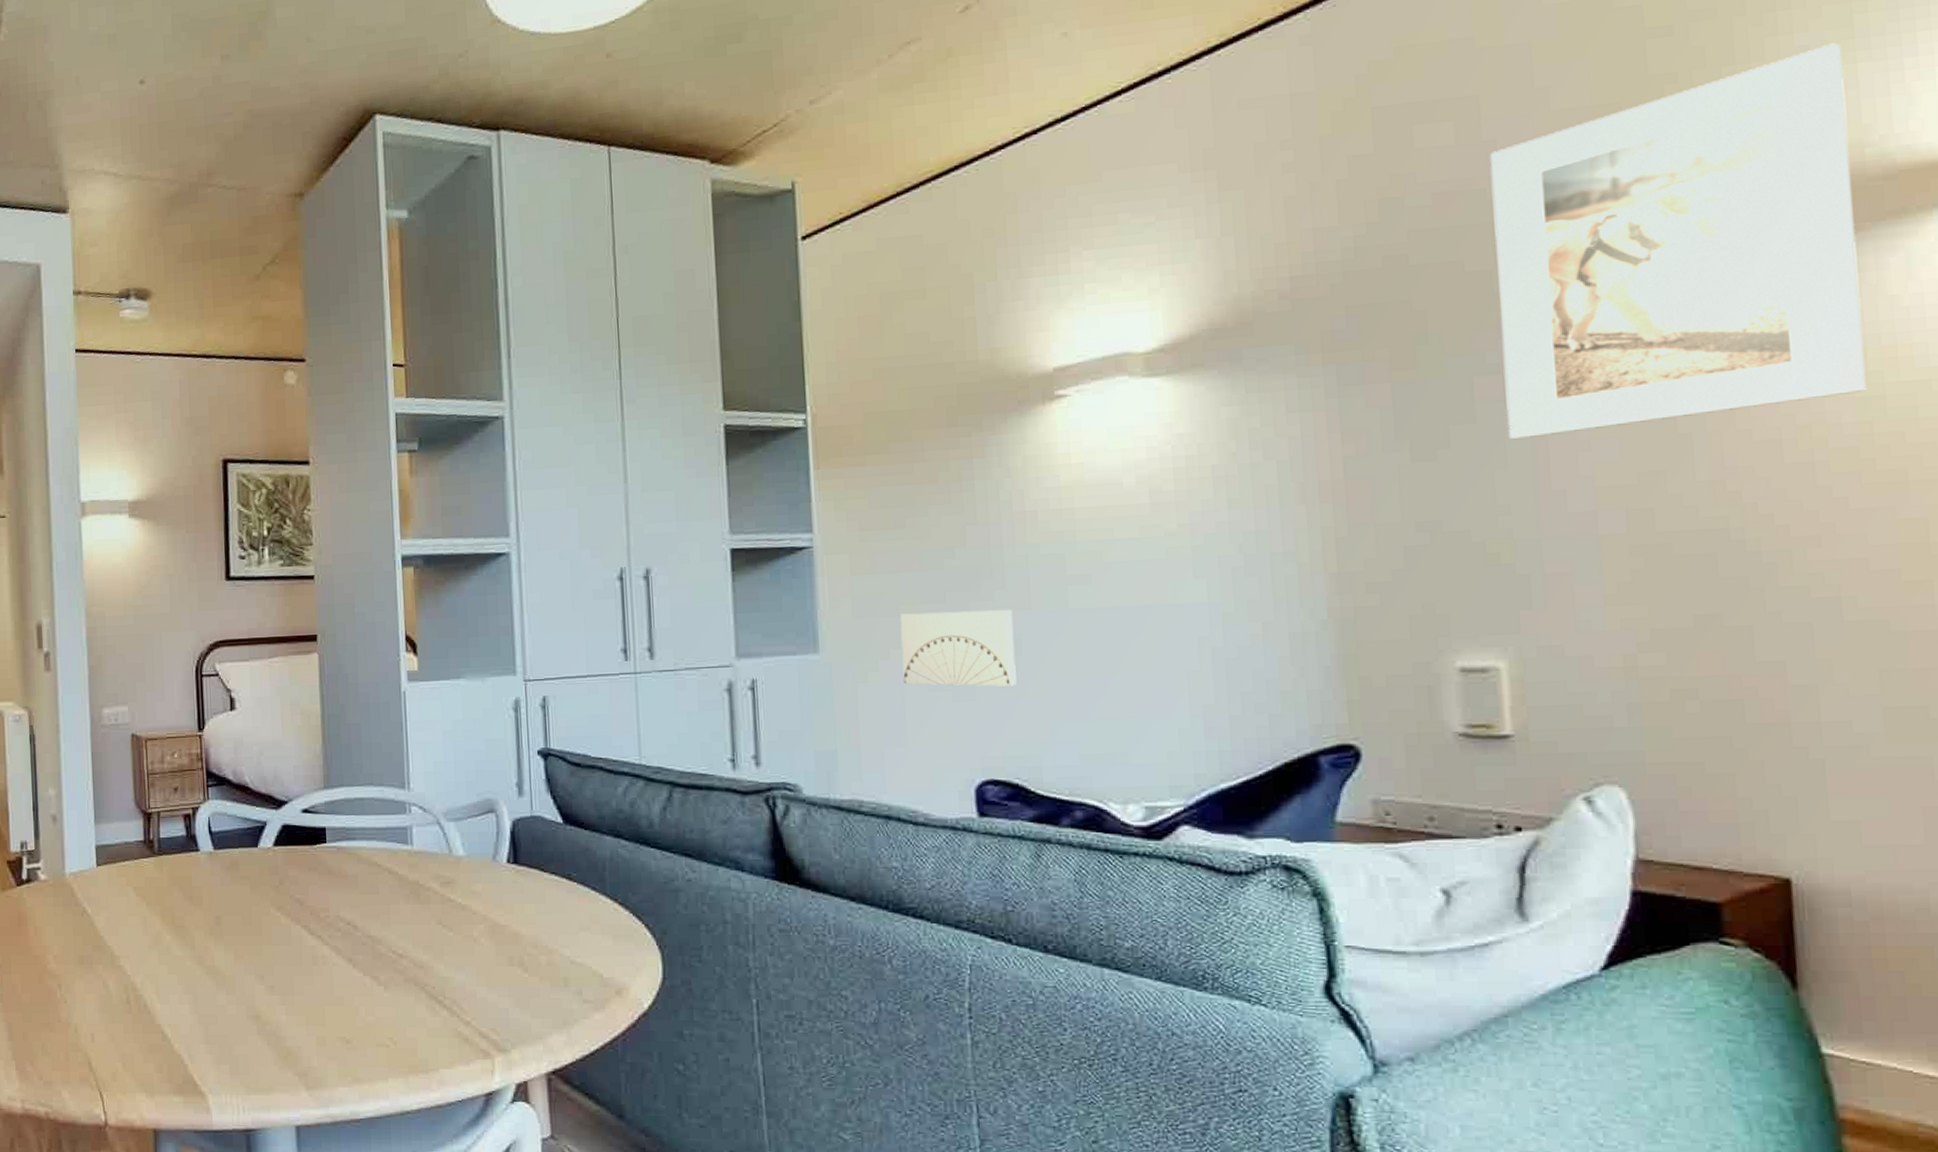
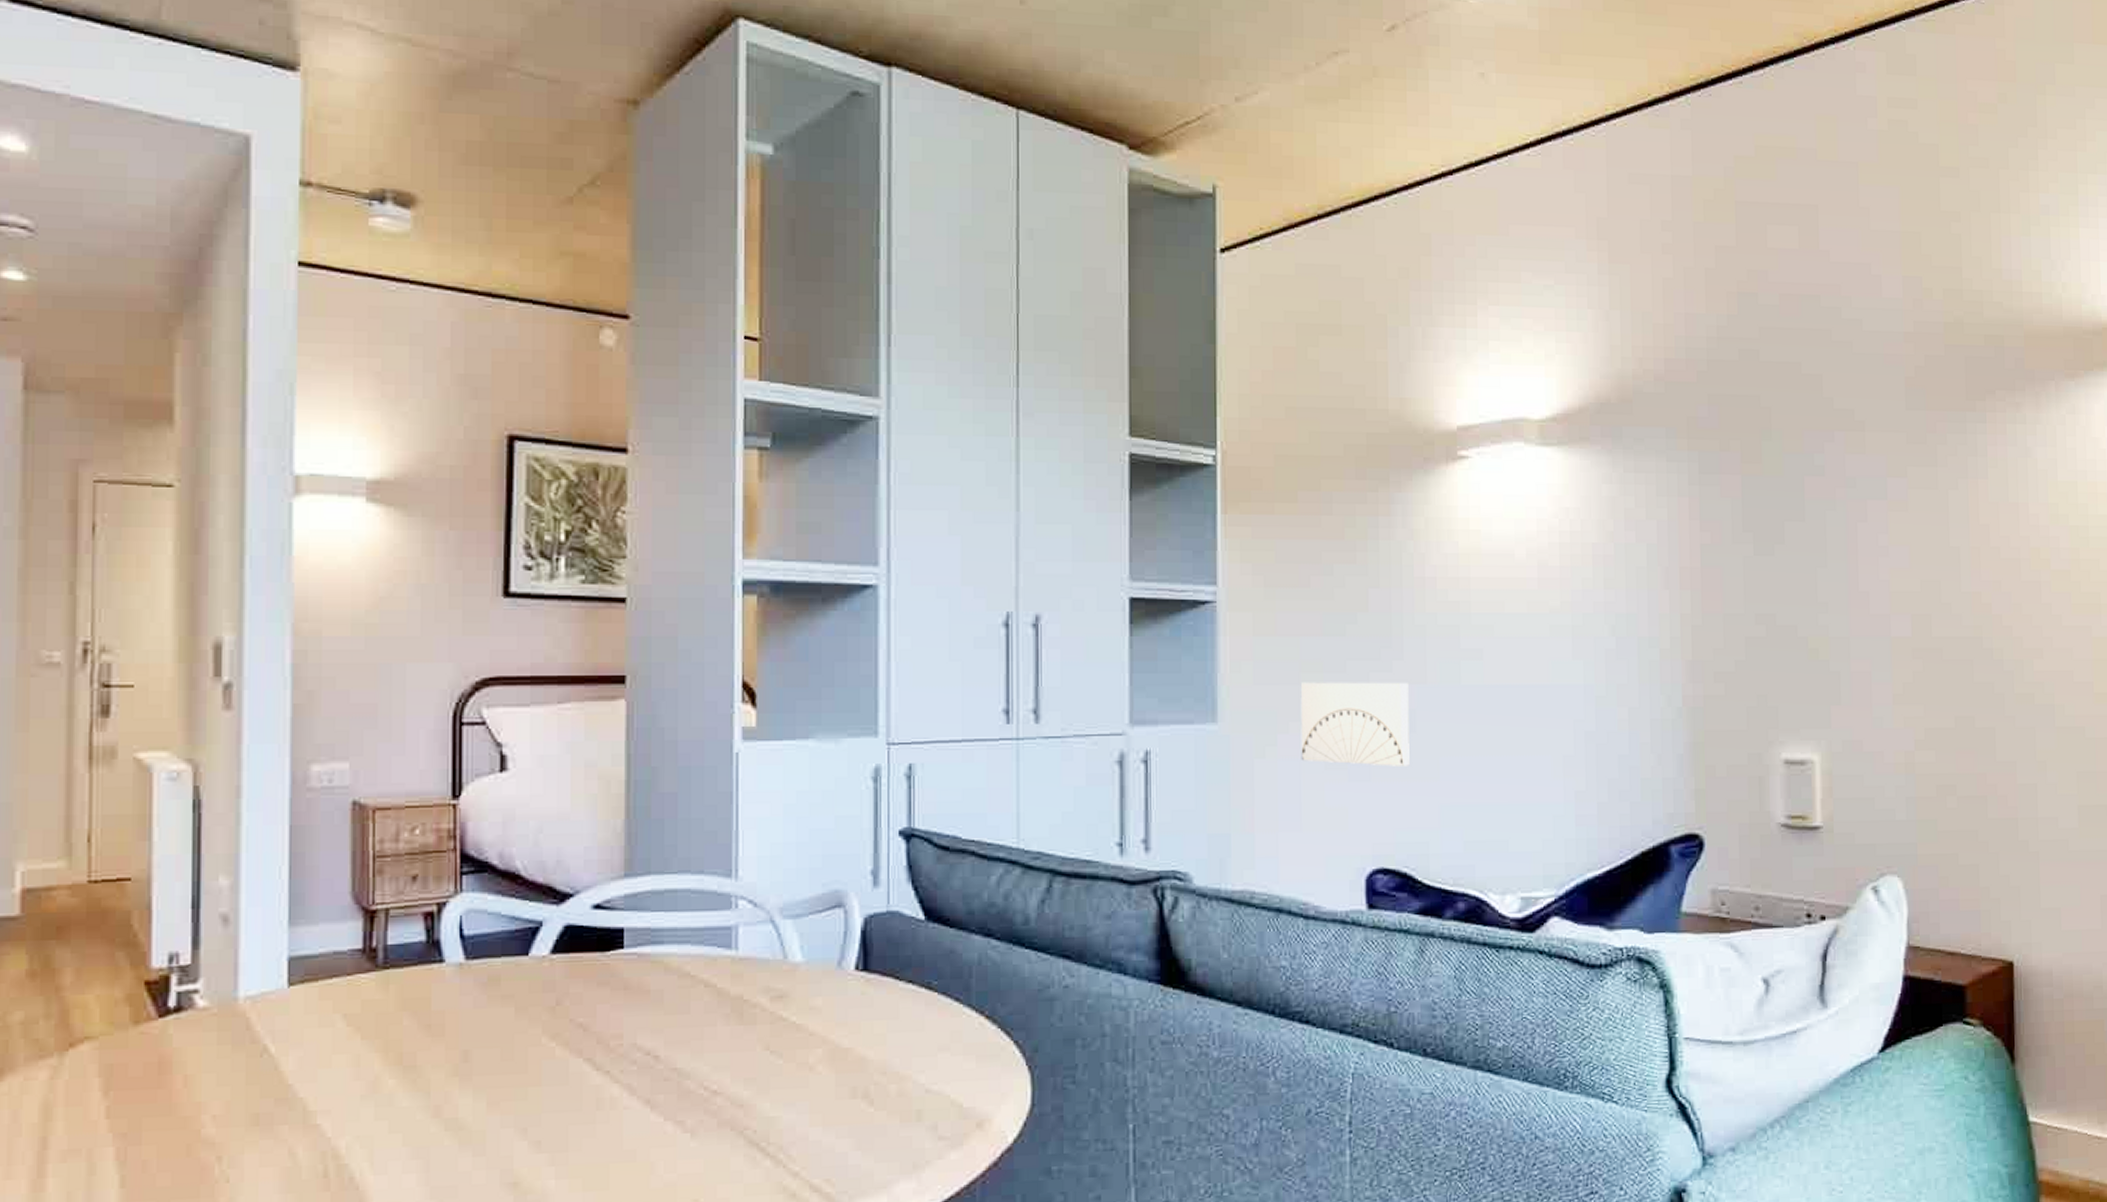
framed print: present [1489,43,1866,440] -> none [1824,207,2076,541]

